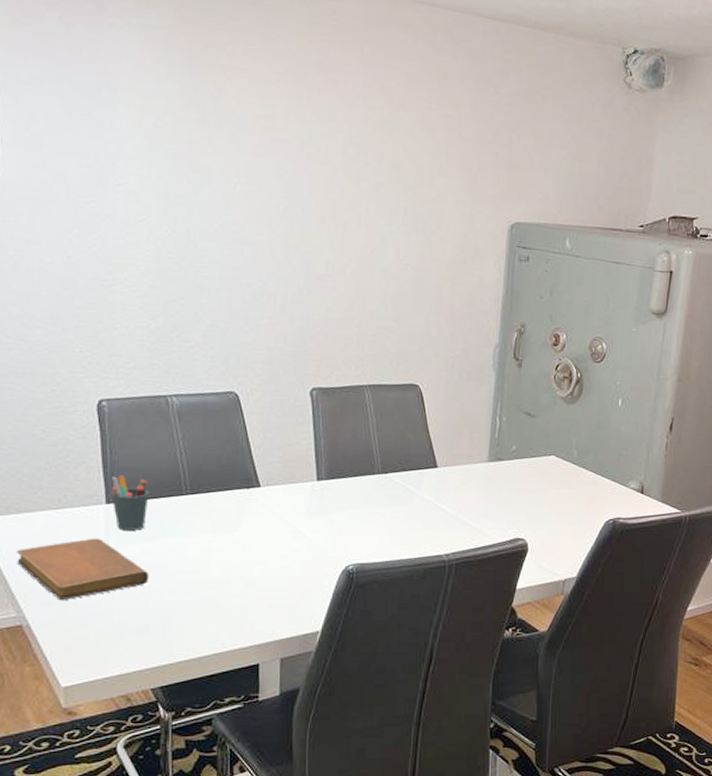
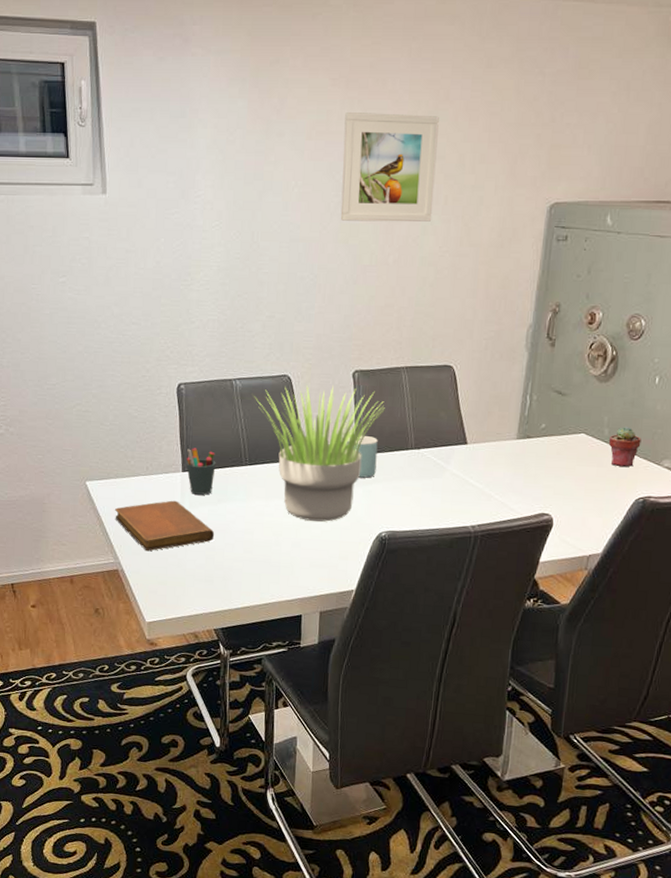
potted plant: none [195,403,348,556] -> present [254,385,385,522]
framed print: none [290,109,395,233] -> present [340,112,439,222]
mug: none [306,460,341,506] -> present [347,436,378,478]
potted succulent: none [577,449,608,488] -> present [608,427,641,467]

